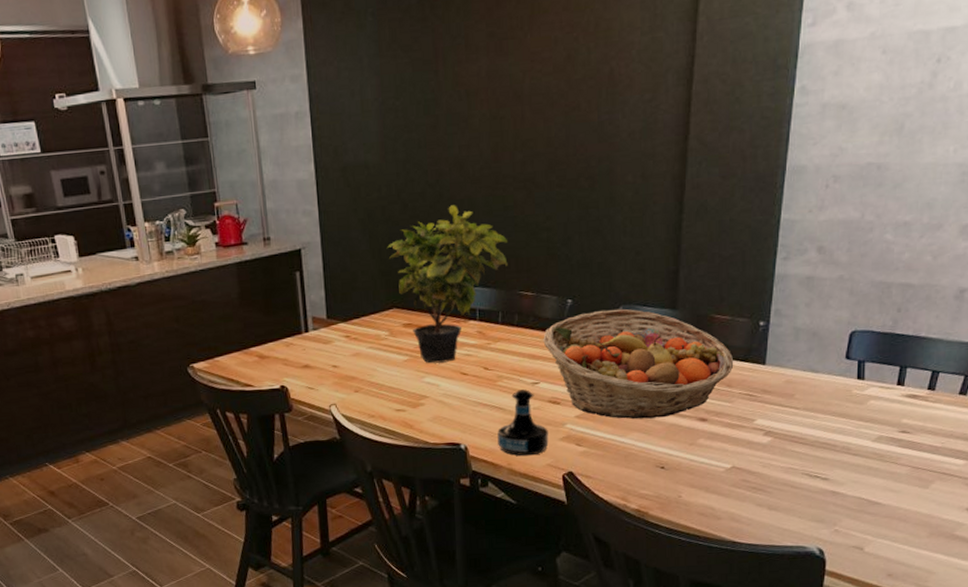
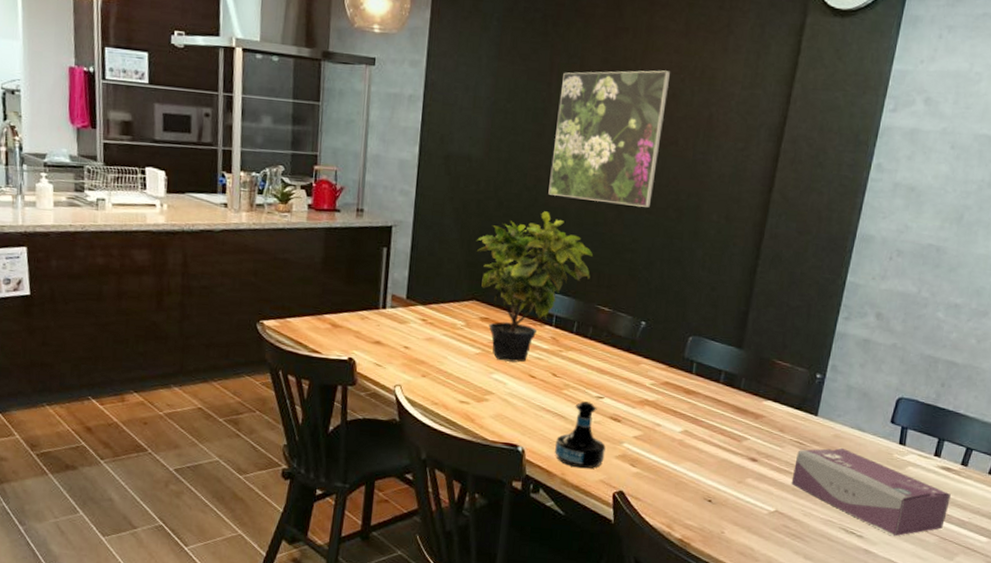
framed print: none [449,32,562,188] -> present [548,70,670,208]
fruit basket: present [543,309,734,419] -> none [613,337,789,452]
tissue box: none [745,392,919,474] -> present [791,447,951,537]

